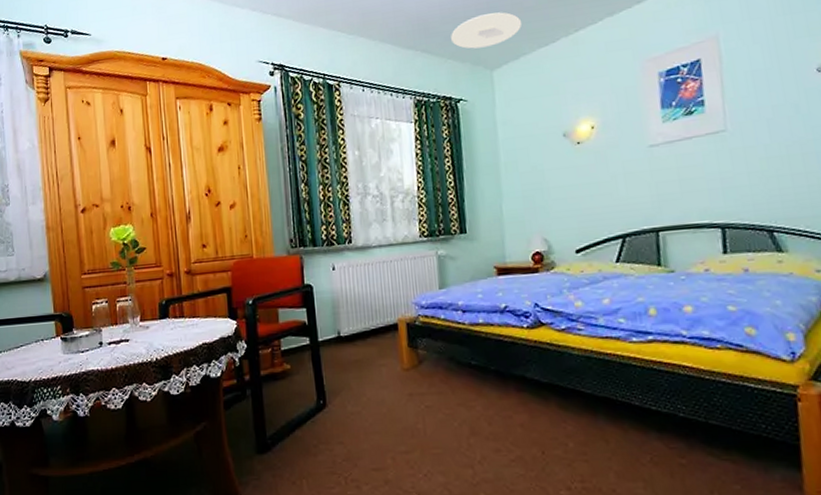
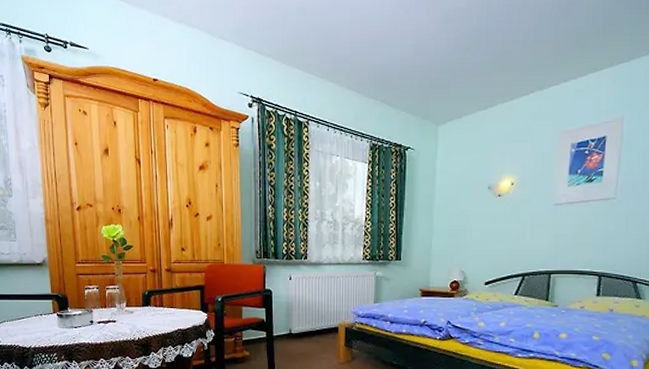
ceiling light: present [451,12,523,49] -> none [407,75,468,105]

